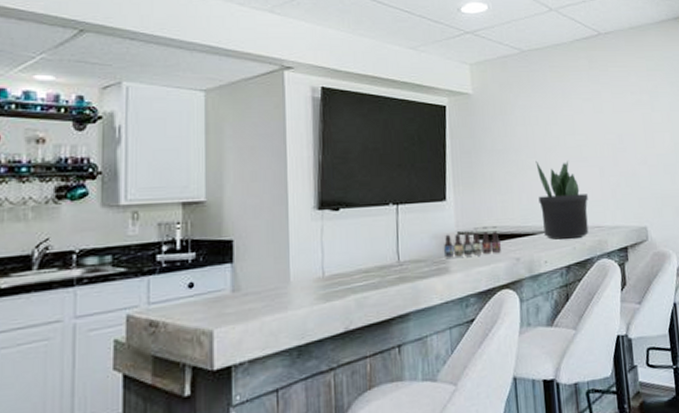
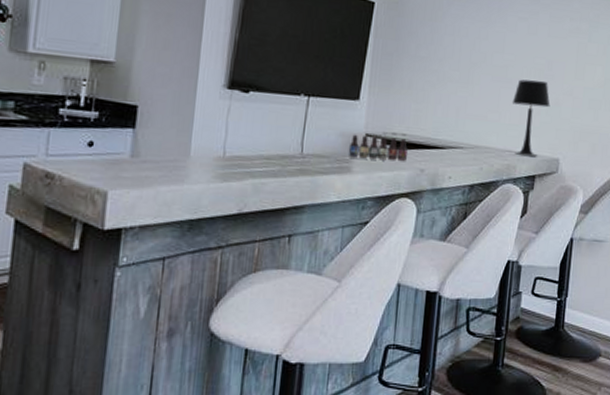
planter: present [535,160,589,240] -> none [453,73,505,159]
table lamp: none [591,155,628,230] -> present [512,79,550,158]

